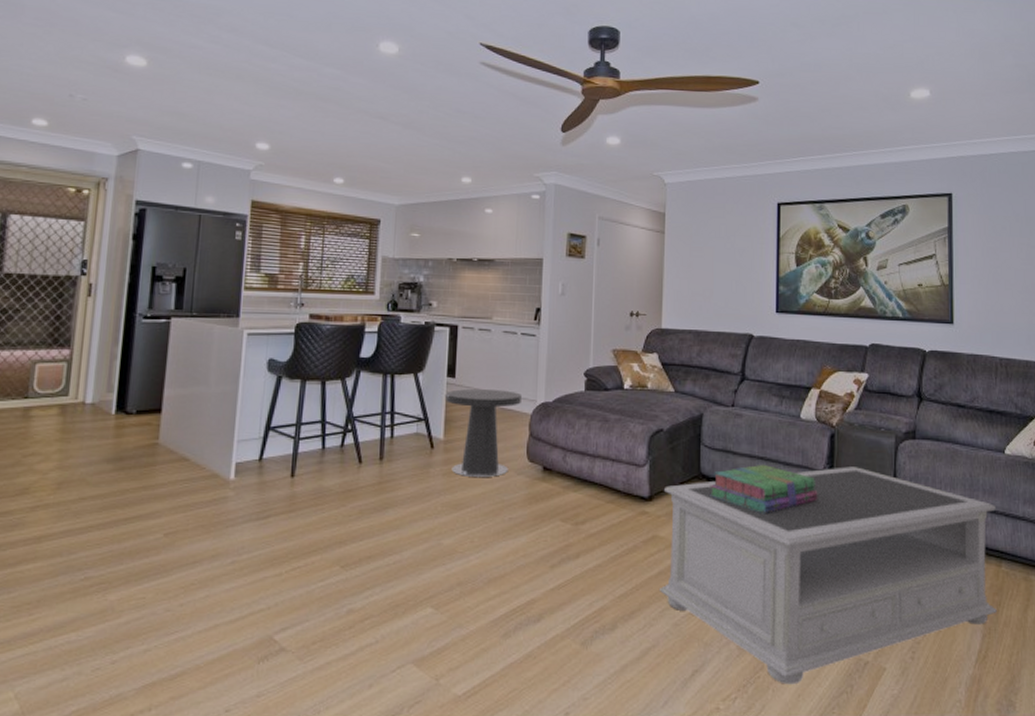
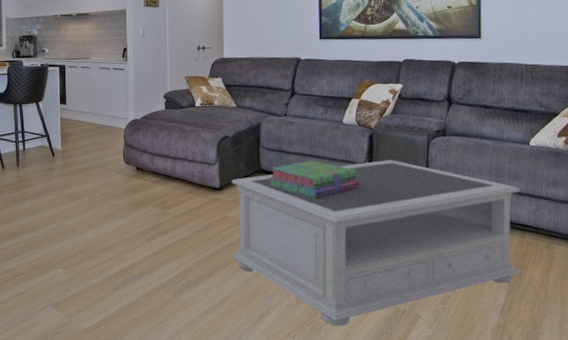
side table: present [446,388,521,477] -> none [60,111,117,176]

